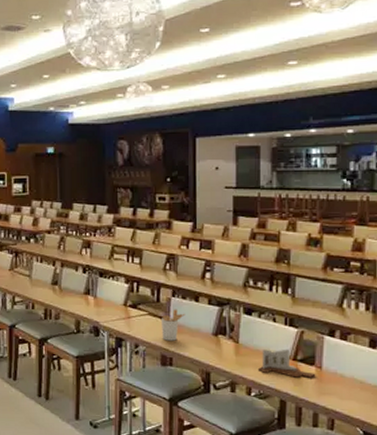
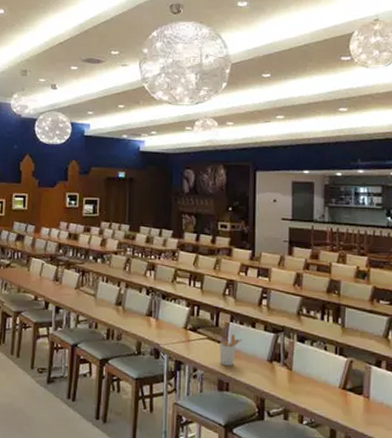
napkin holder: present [257,349,316,378] -> none [309,377,364,408]

